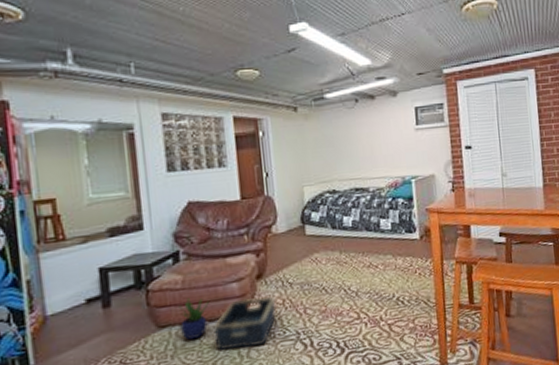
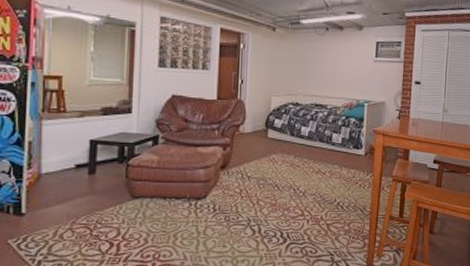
potted plant: present [178,297,209,340] -> none [151,176,178,211]
basket: present [213,297,277,350] -> none [178,184,235,226]

